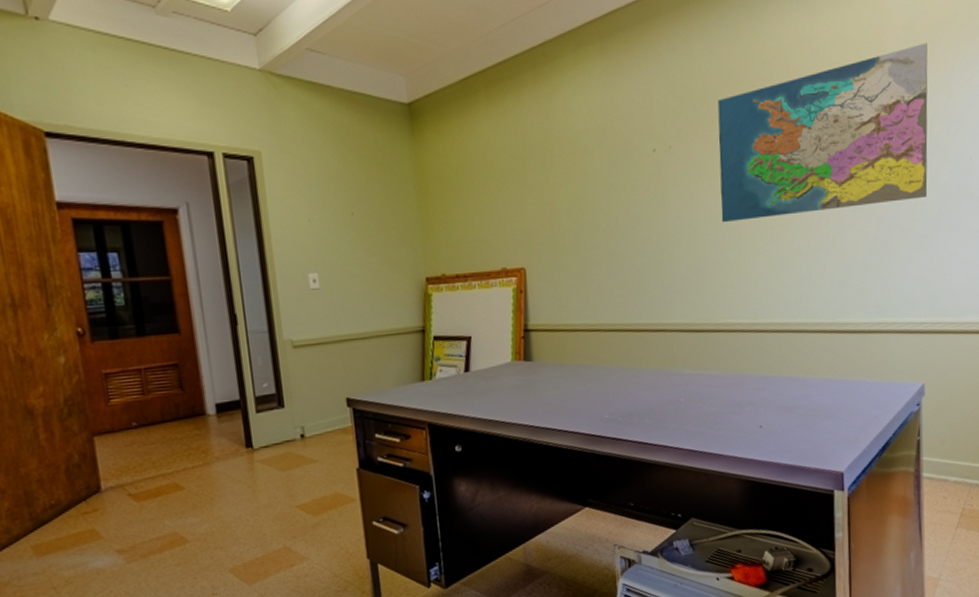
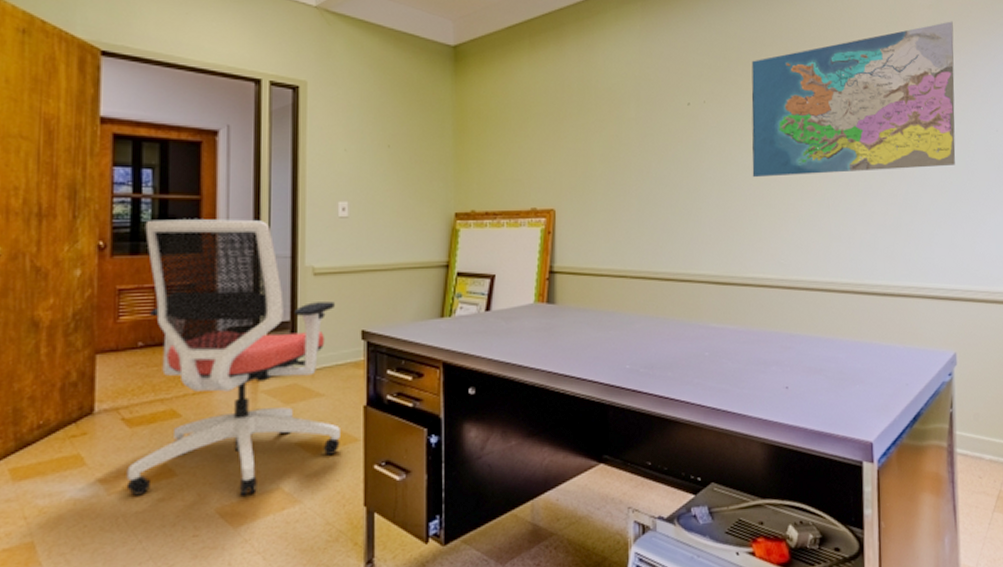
office chair: none [119,297,339,563] -> present [126,219,340,496]

